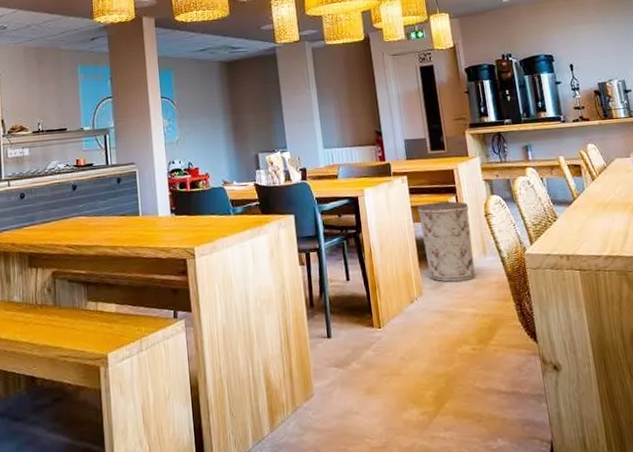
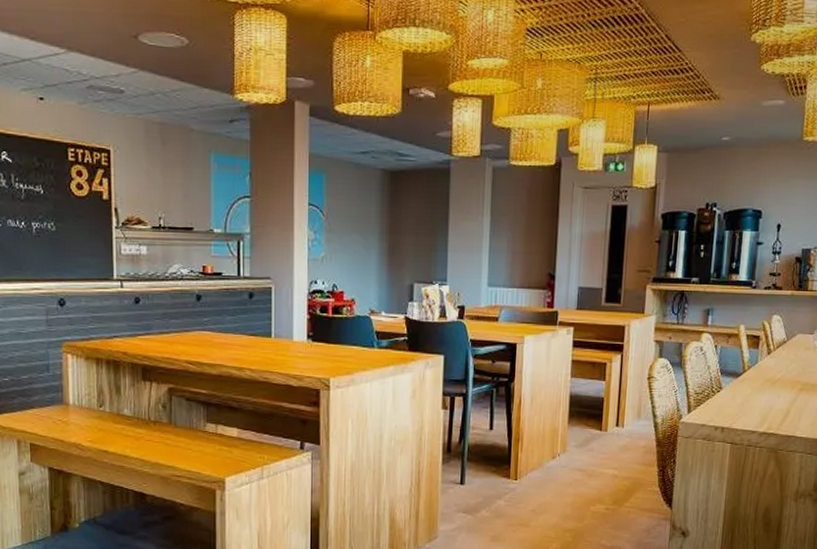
trash can: present [417,201,476,282] -> none [577,358,632,442]

